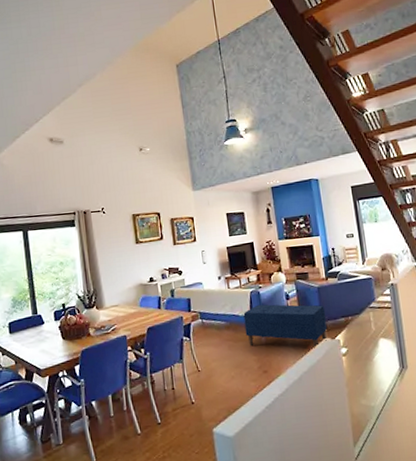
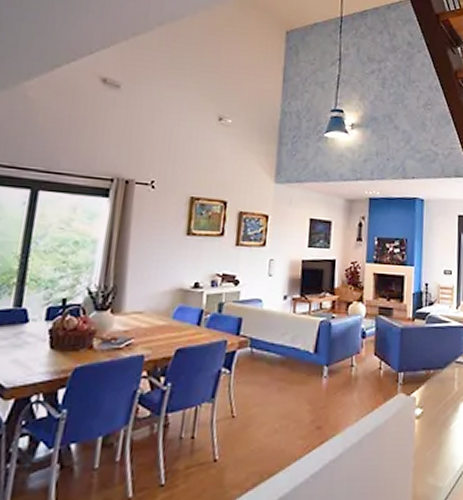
bench: present [243,304,328,349] -> none [303,339,405,405]

